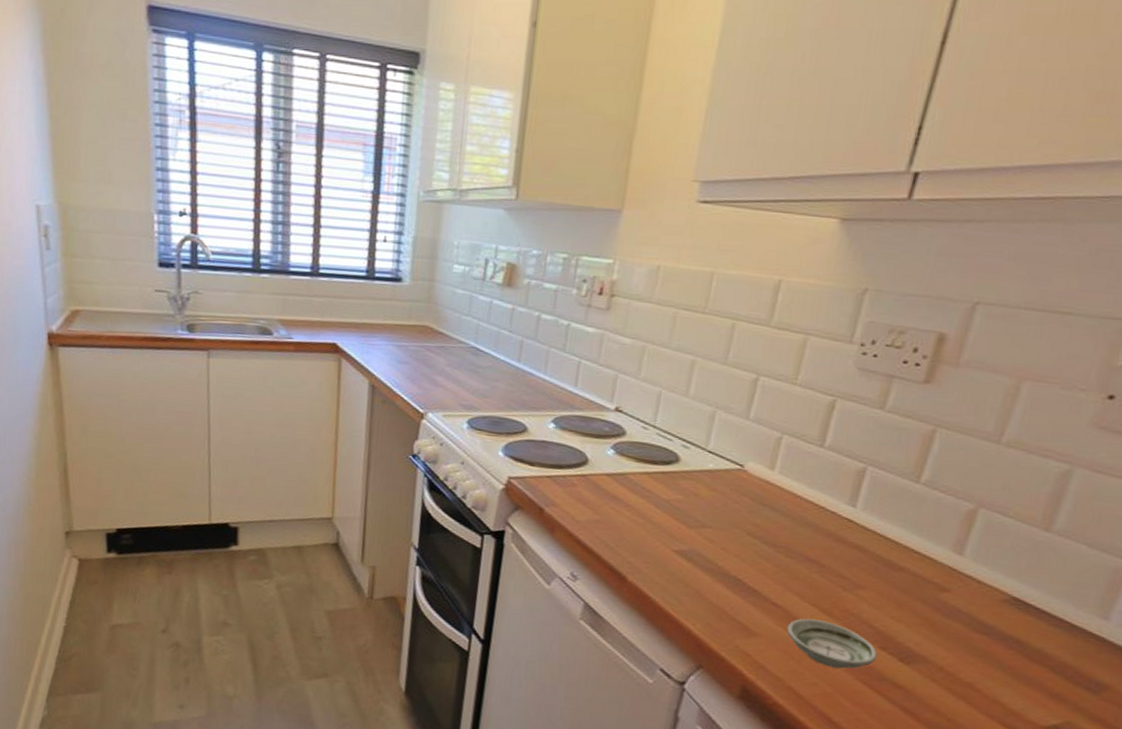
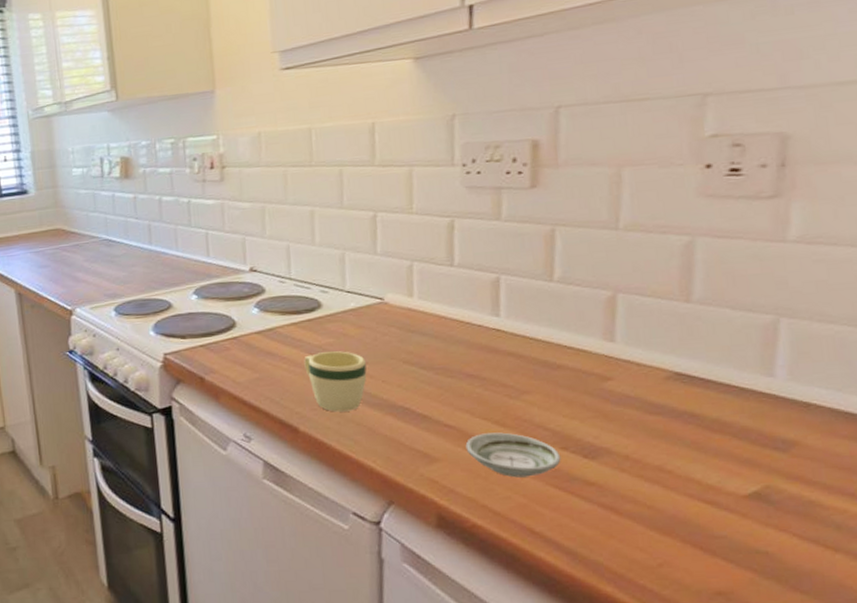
mug: none [647,507,710,571] -> present [304,351,367,412]

